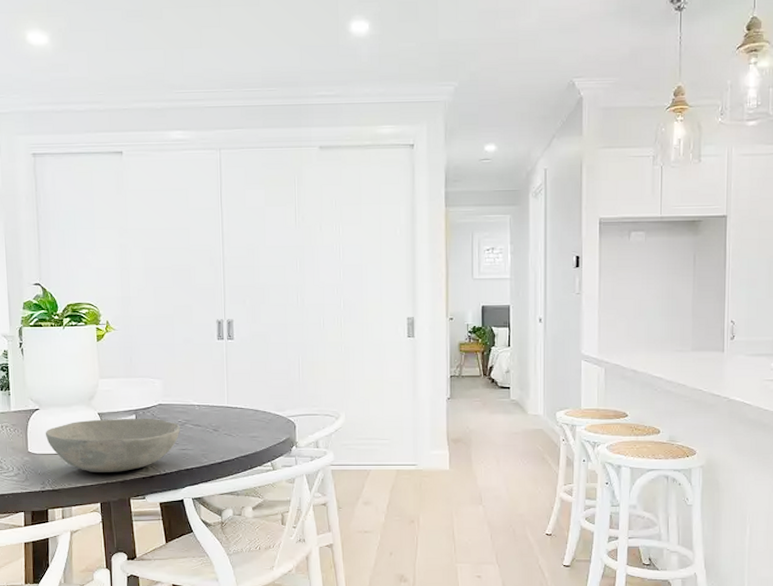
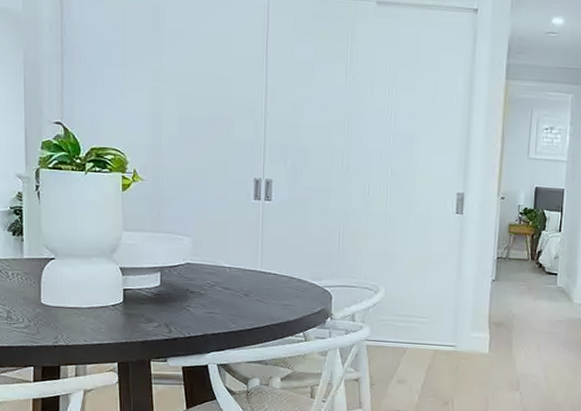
bowl: present [45,418,180,473] -> none [60,274,208,332]

